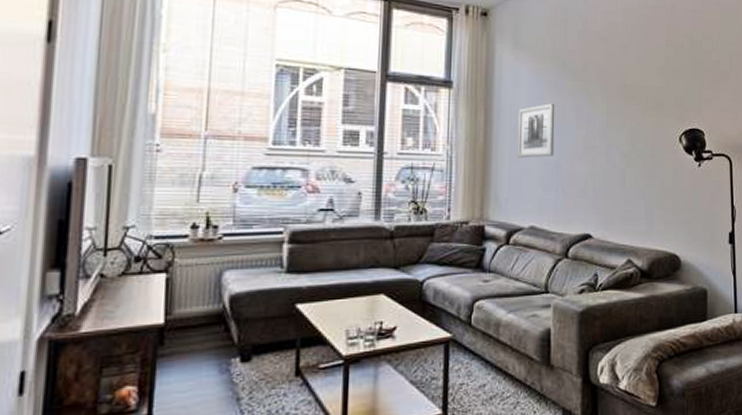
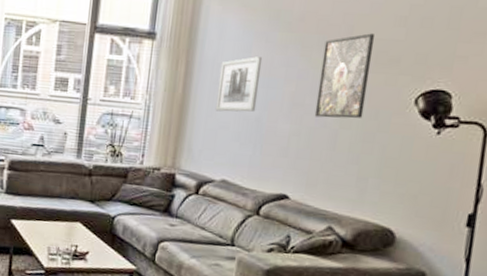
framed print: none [604,81,644,158] -> present [314,33,376,119]

